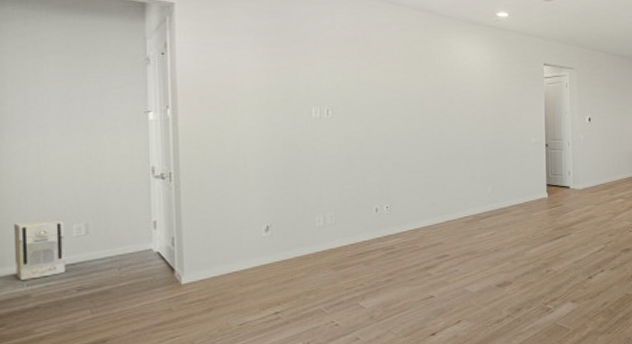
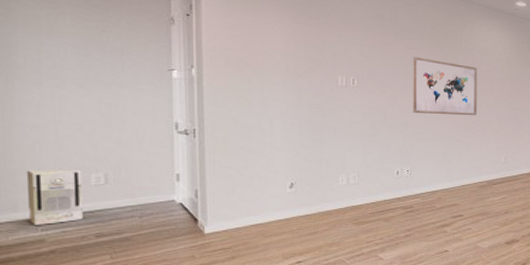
wall art: none [389,81,459,143] -> present [413,57,478,116]

